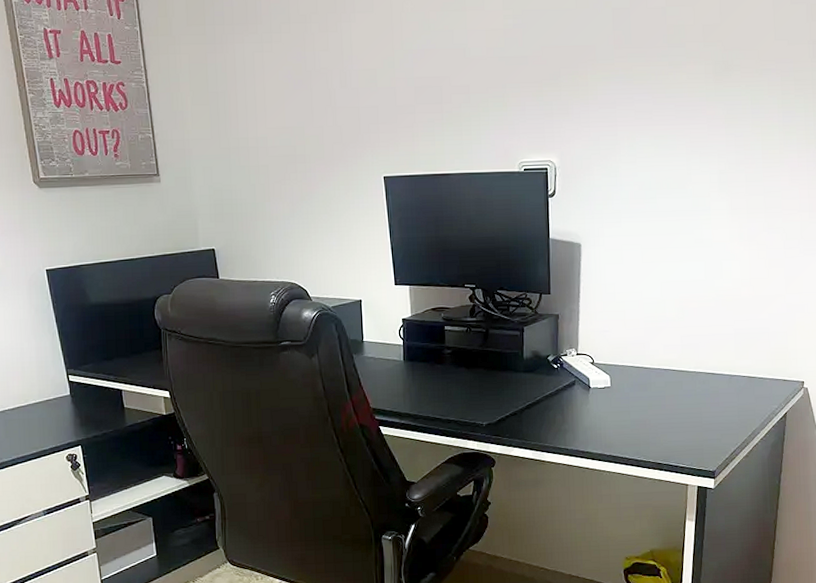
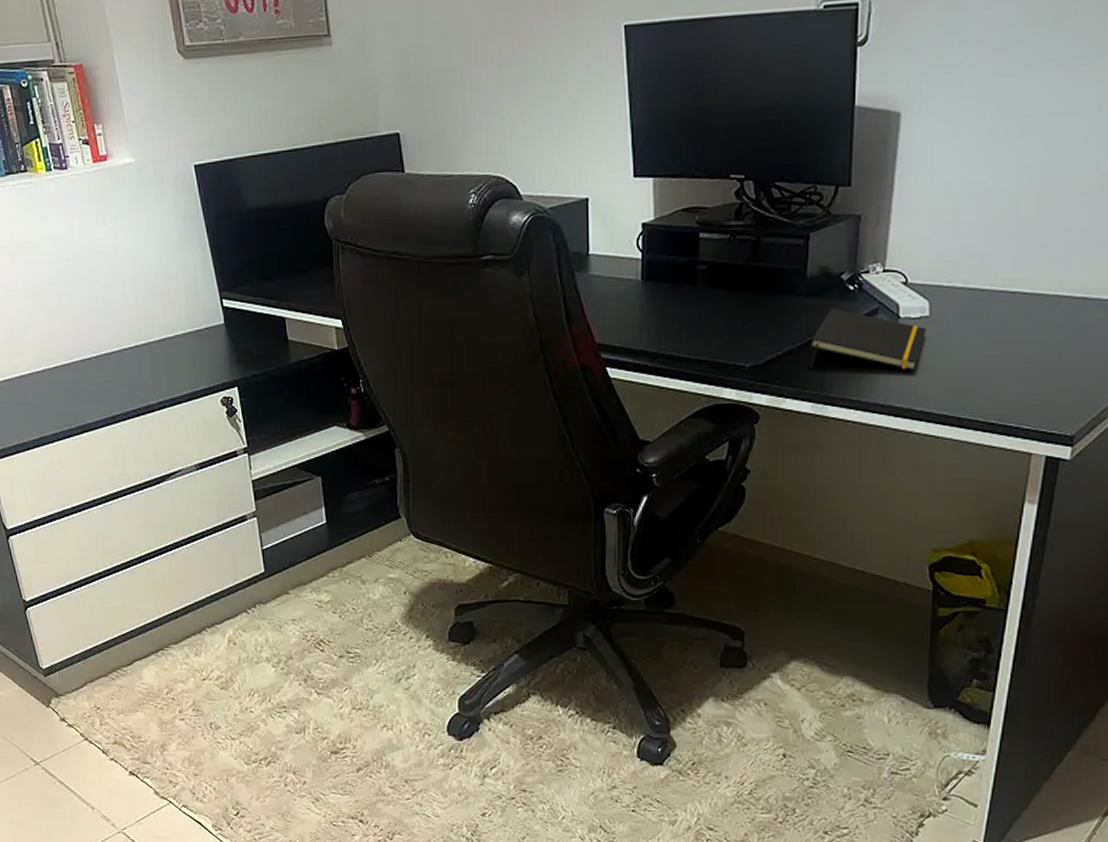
notepad: none [529,381,609,426] -> present [810,308,926,370]

